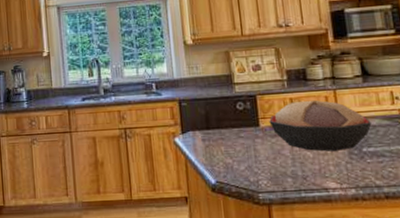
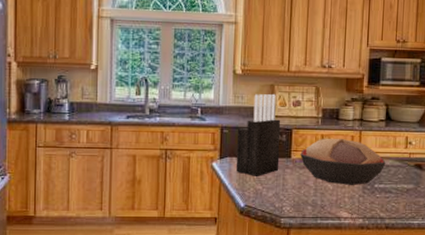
knife block: none [196,60,248,150] -> present [236,93,281,176]

